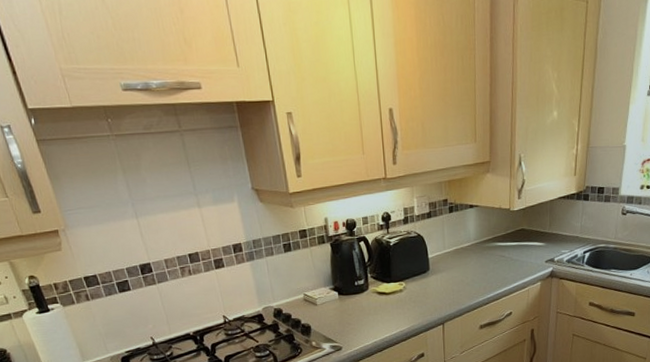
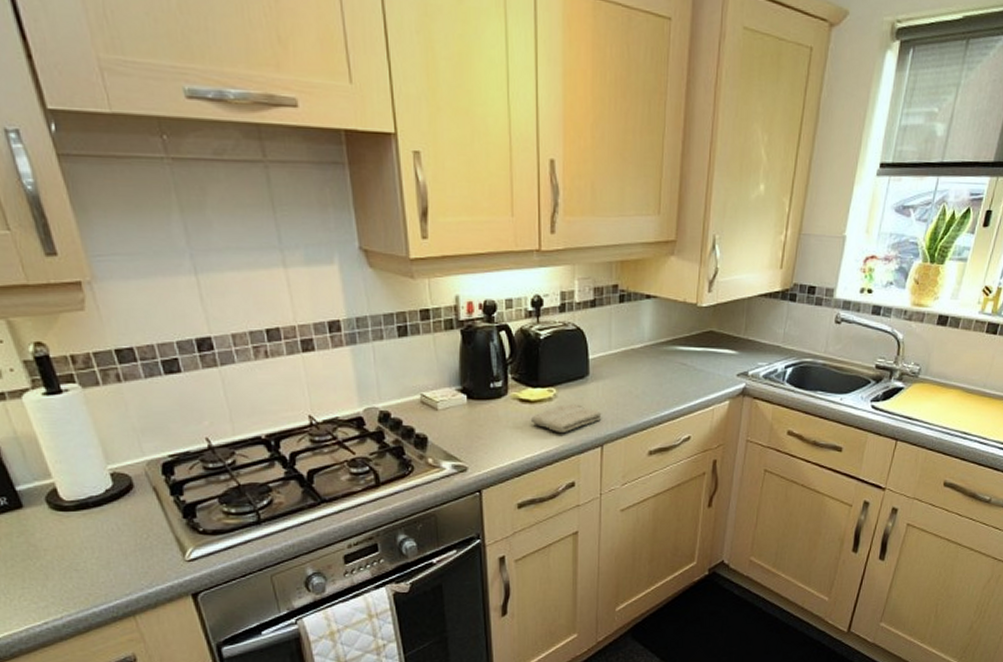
washcloth: none [387,292,442,317] -> present [530,403,602,434]

